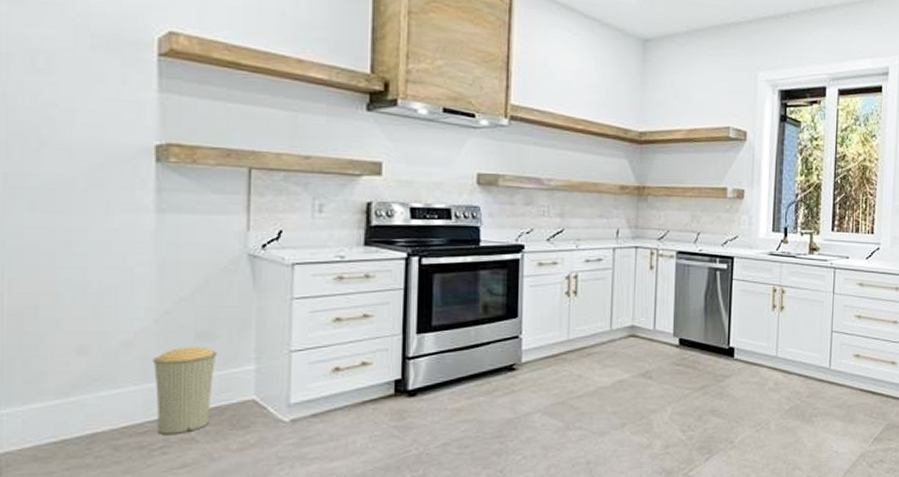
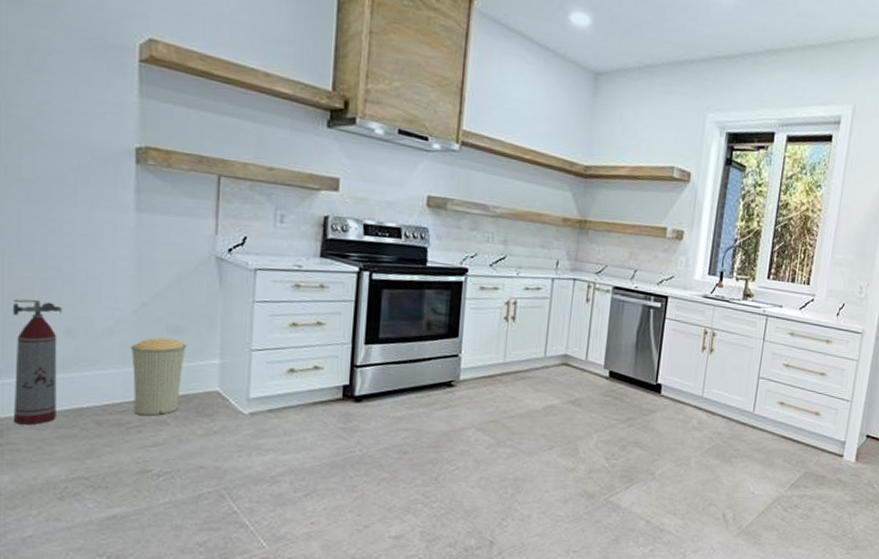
fire extinguisher: none [12,317,73,459] -> present [12,299,63,425]

